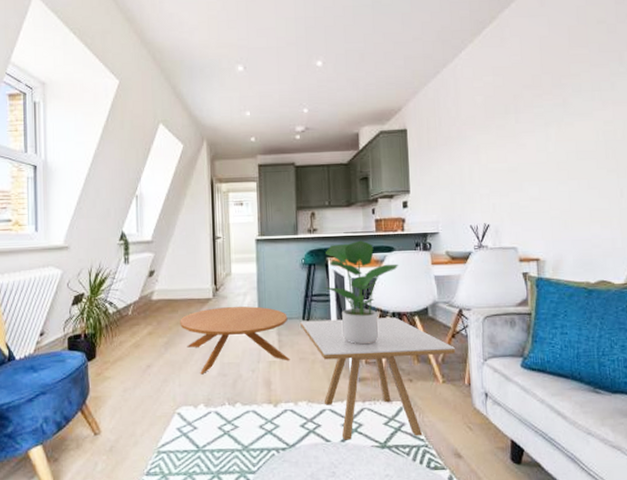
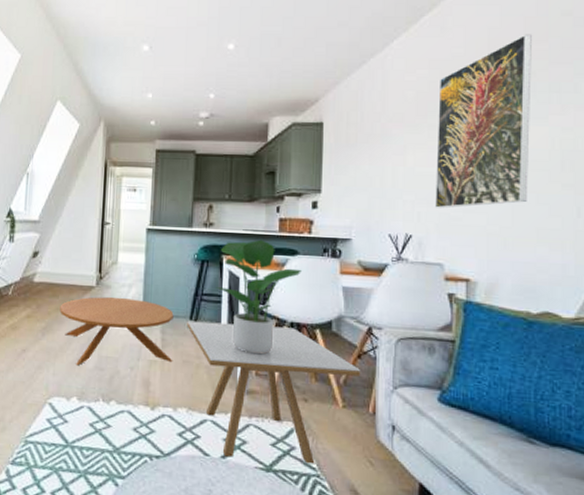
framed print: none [502,41,581,199] -> present [435,34,532,208]

